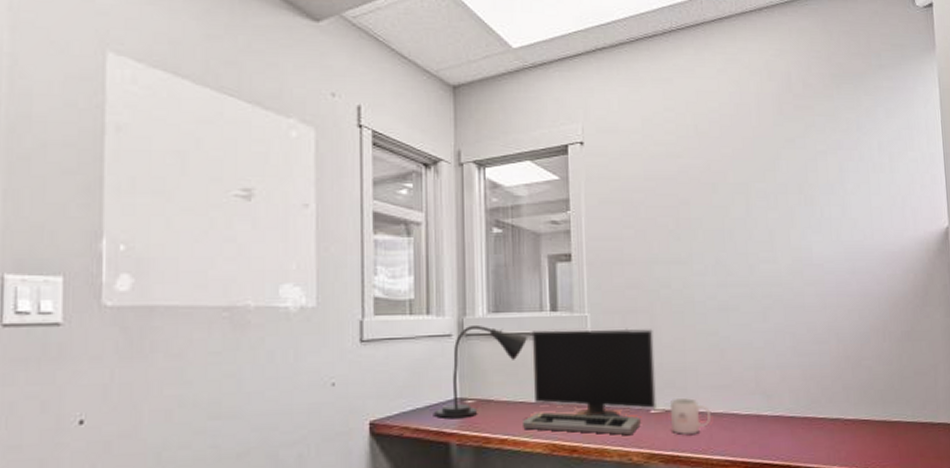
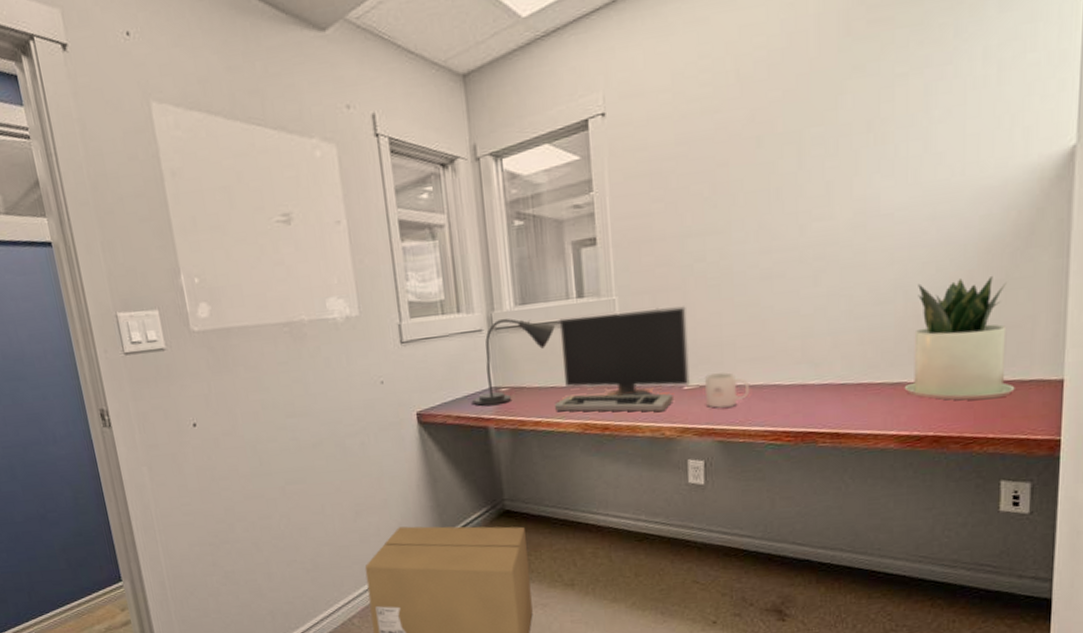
planter: none [842,327,928,439] -> present [904,277,1015,401]

